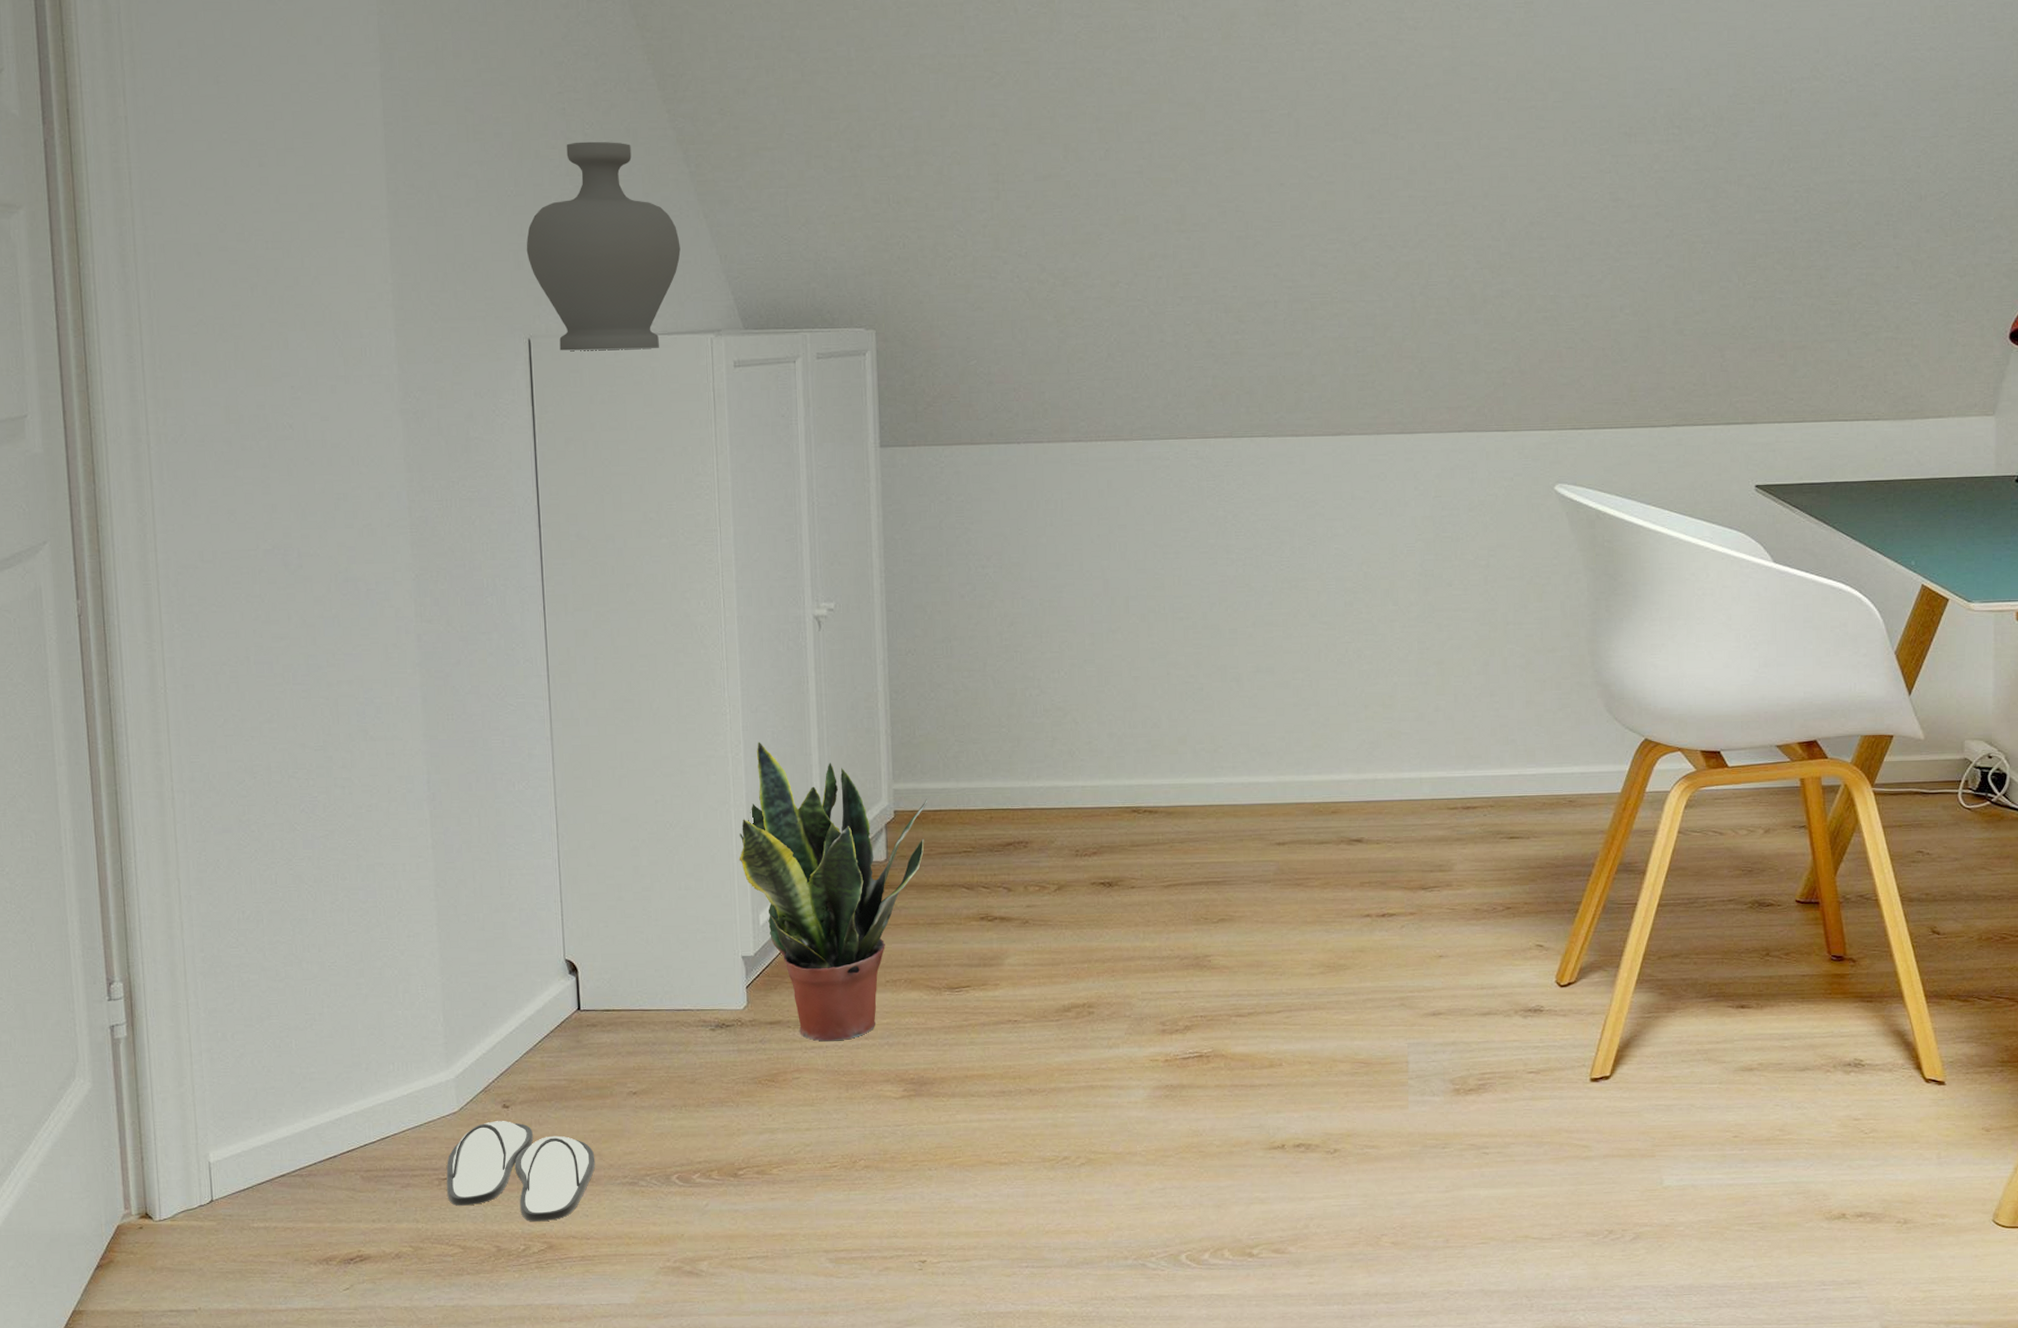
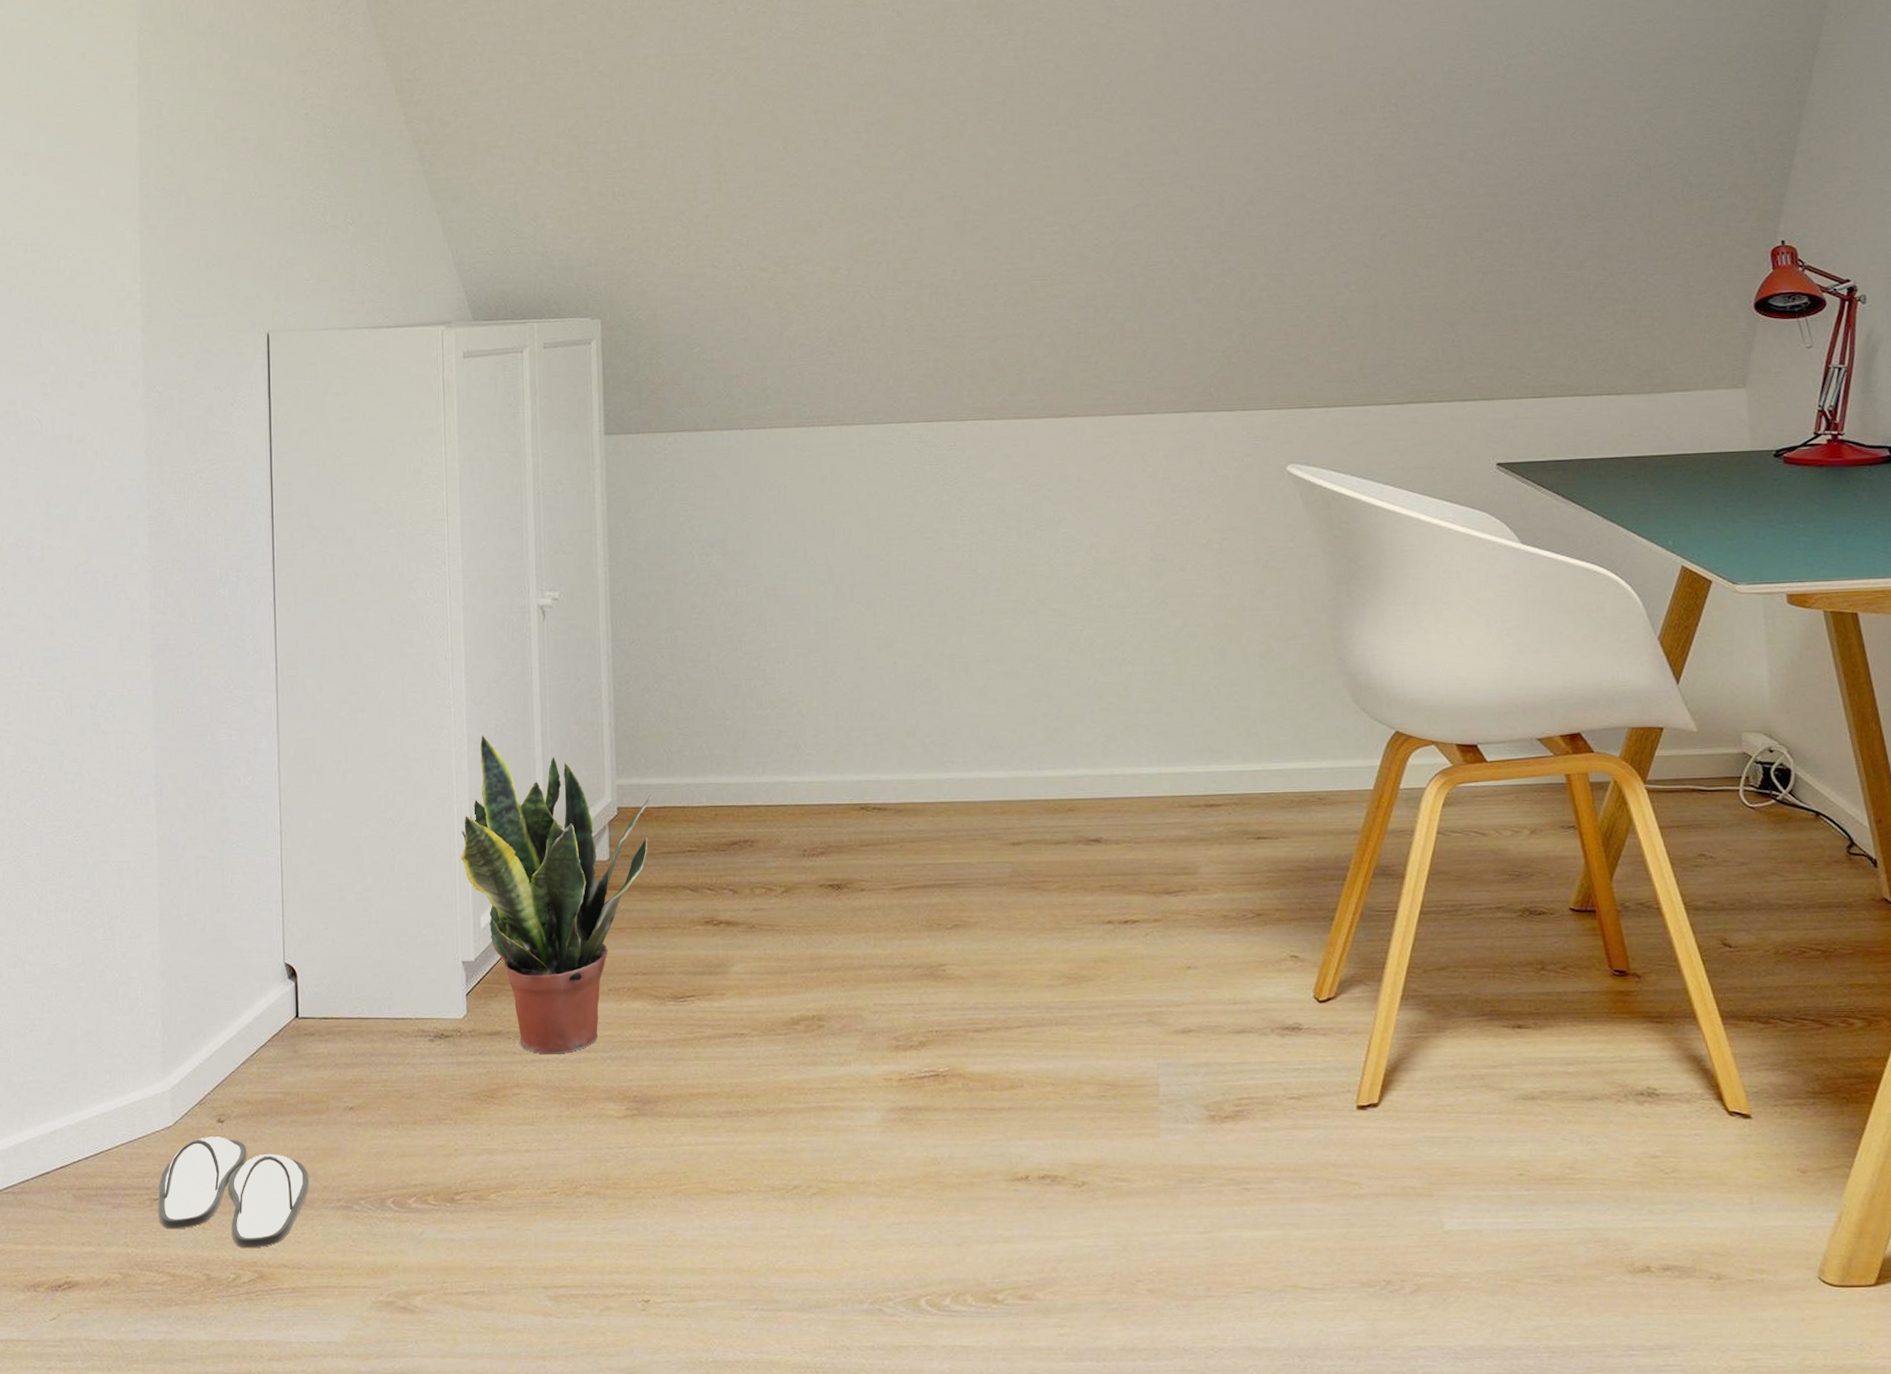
decorative vase: present [526,141,681,351] -> none [268,144,414,345]

